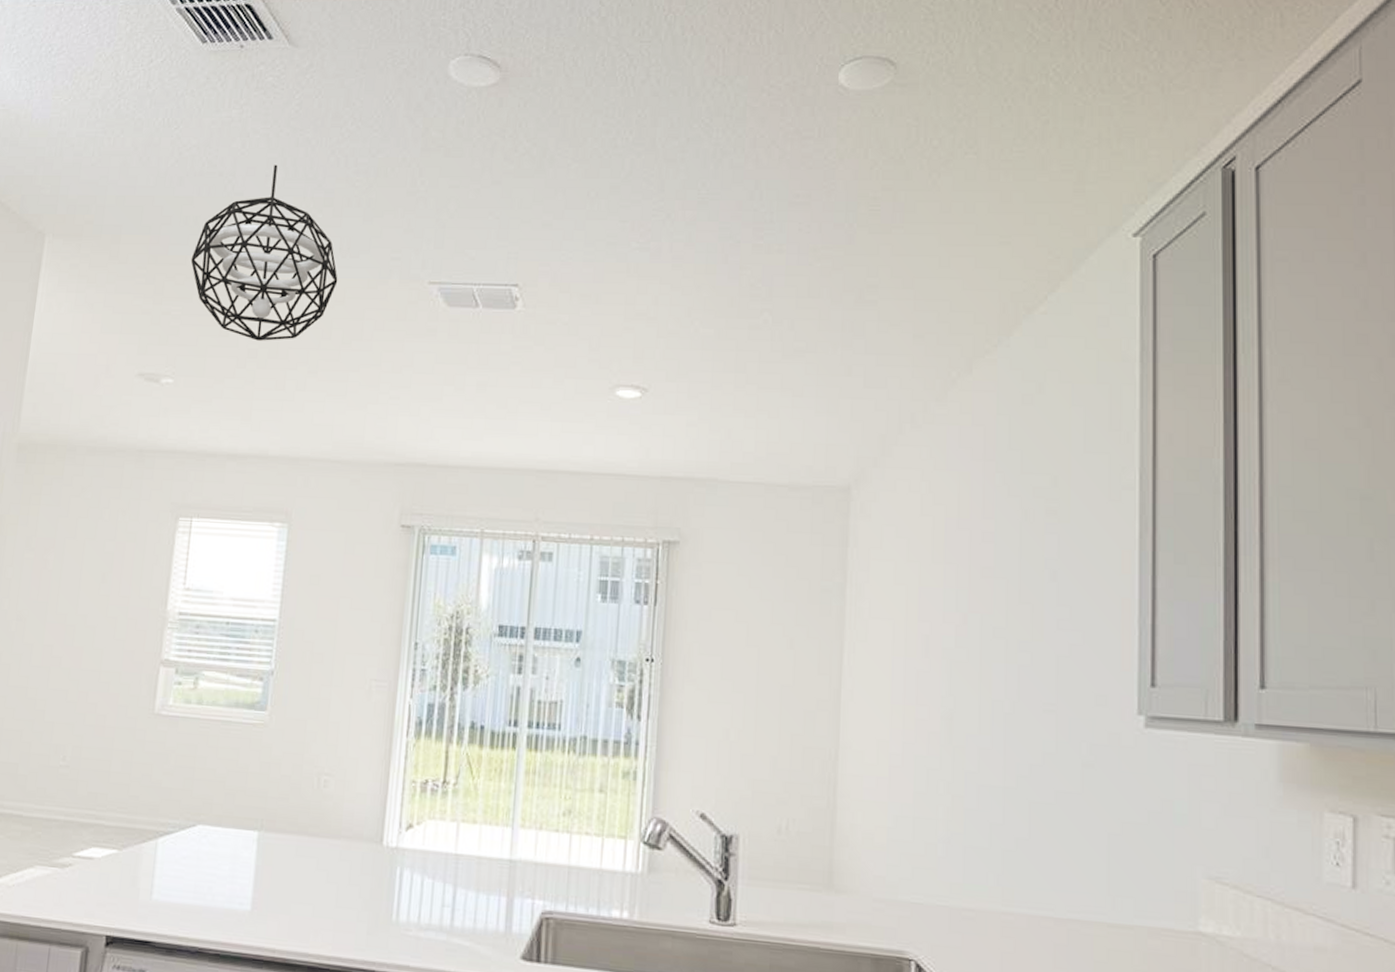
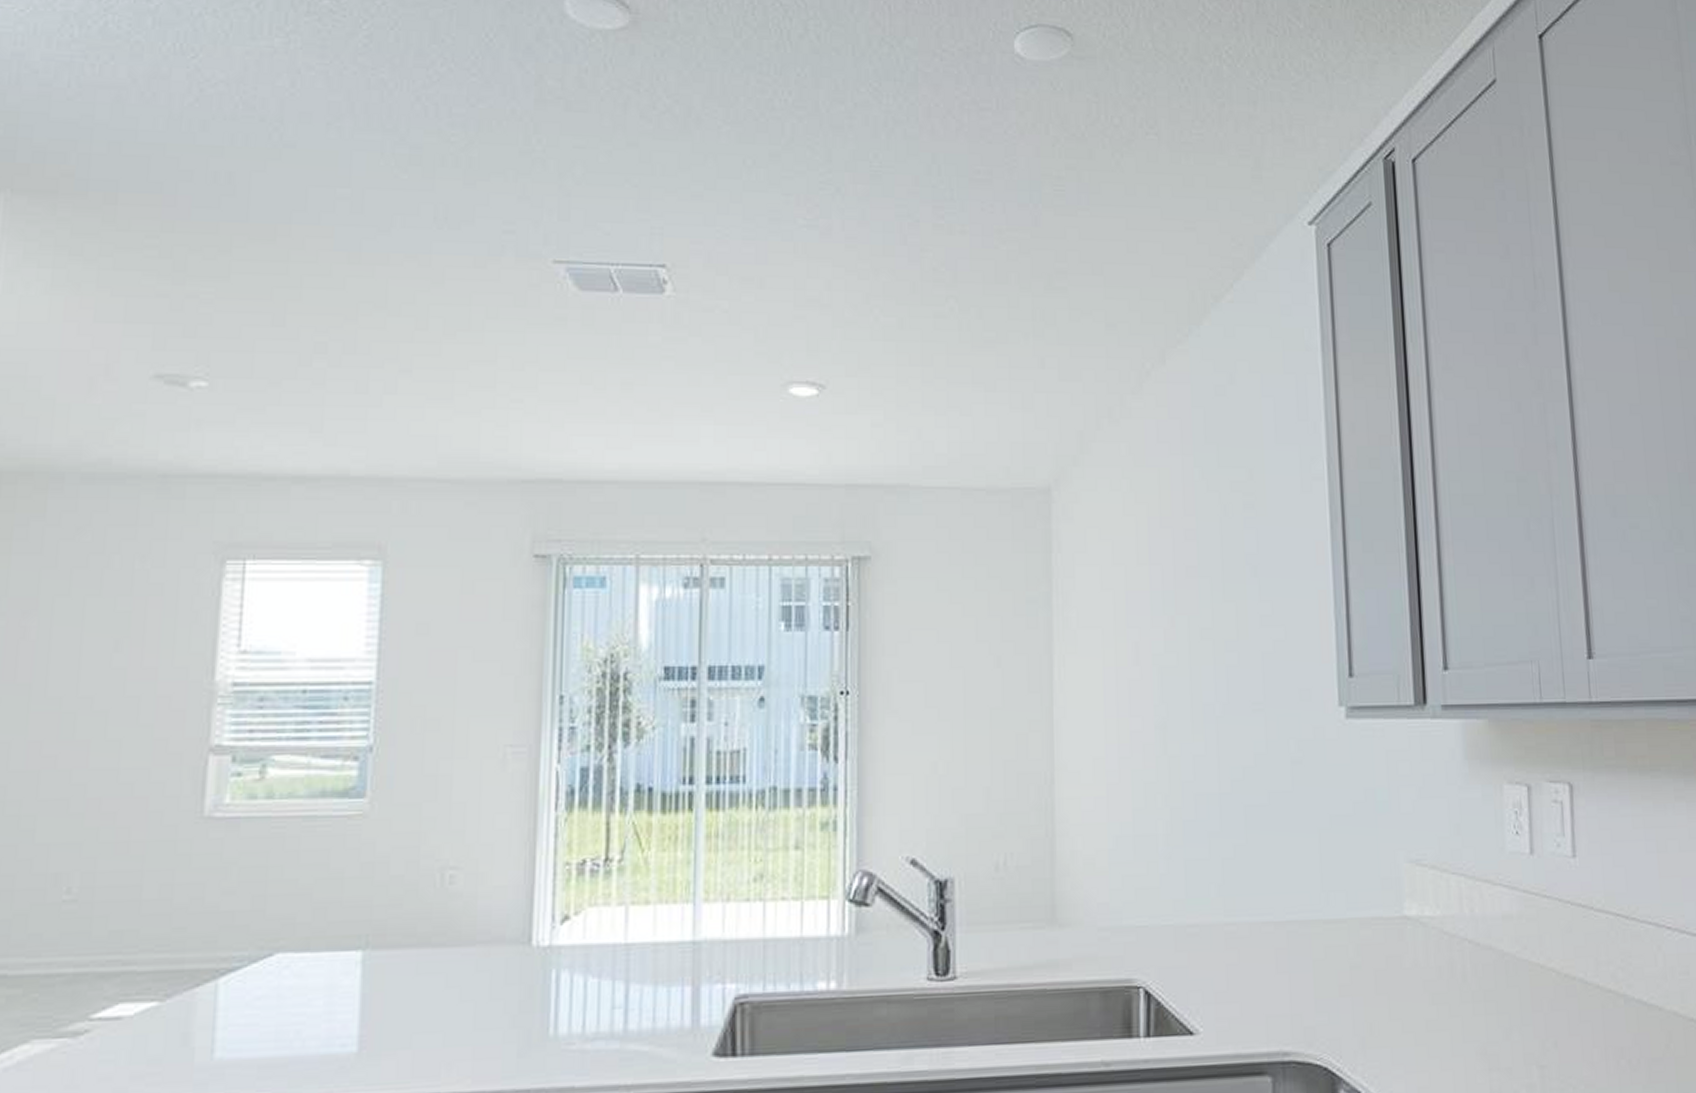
pendant light: present [190,164,338,341] -> none [224,110,434,332]

